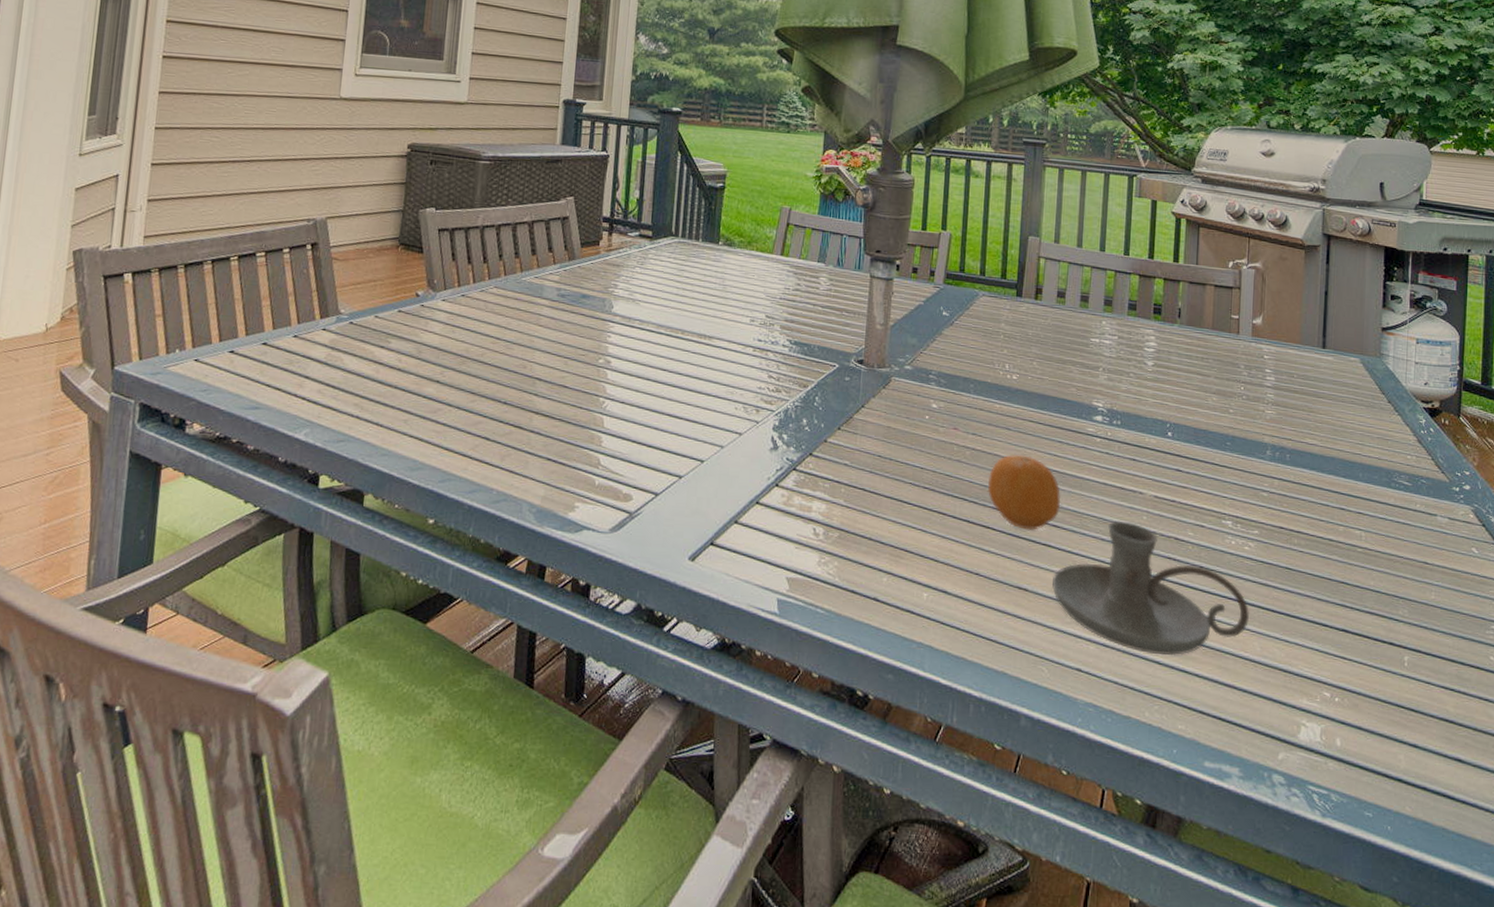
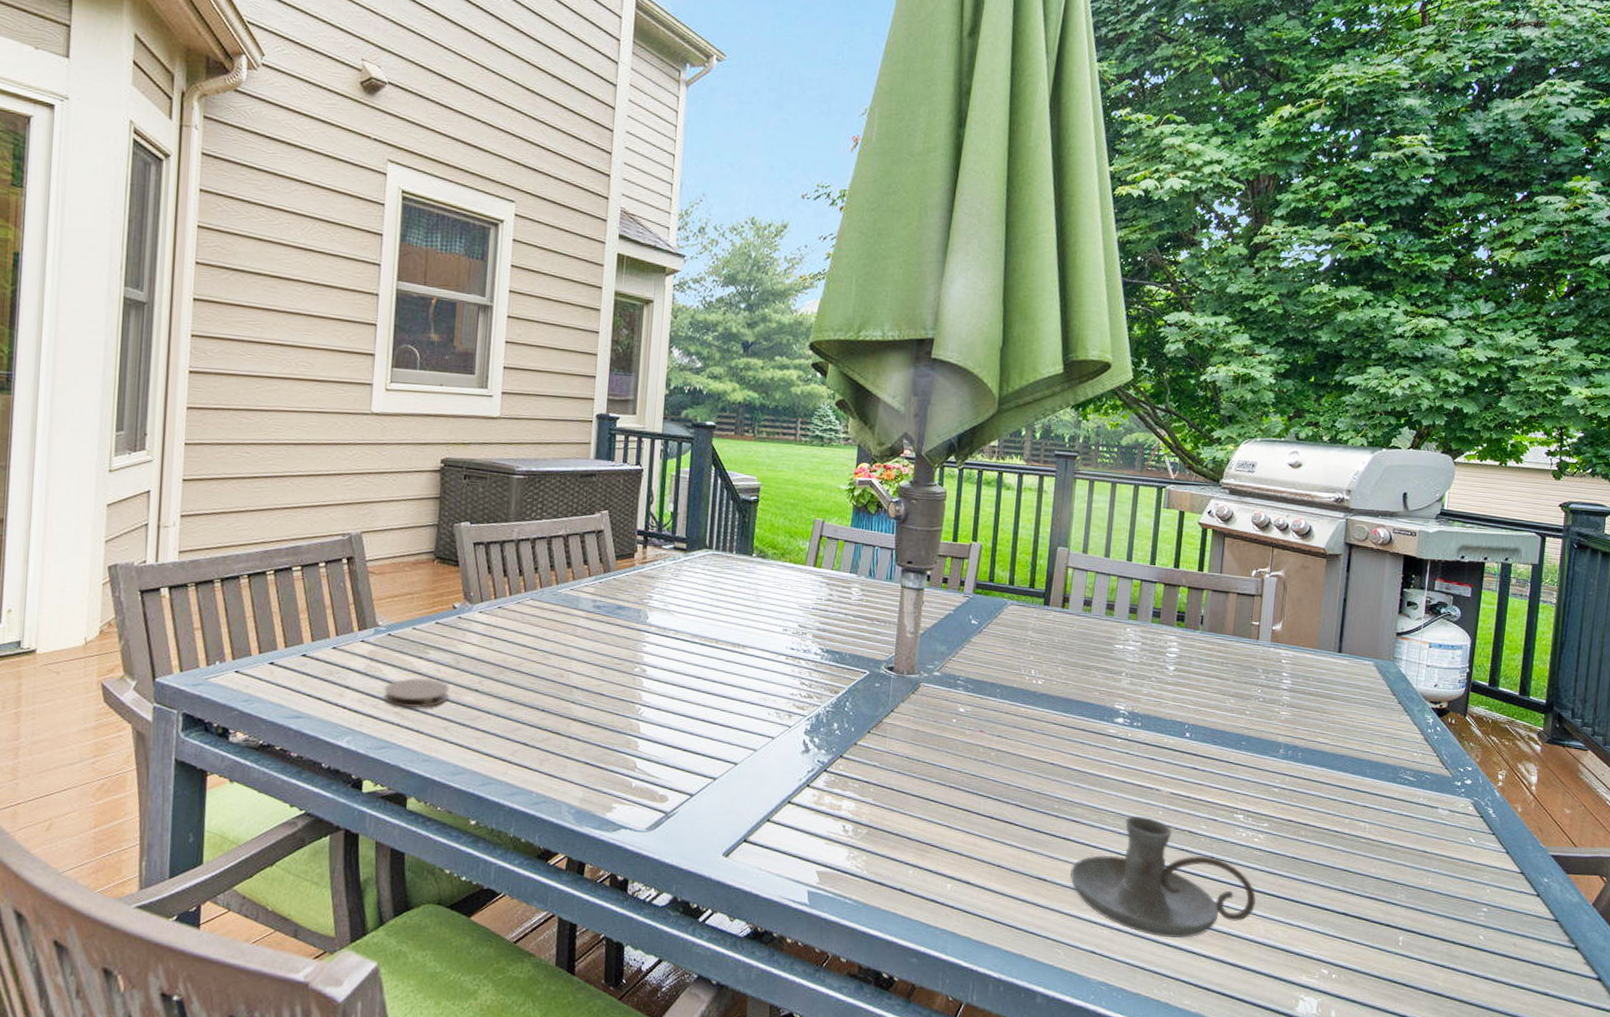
coaster: none [343,367,410,400] -> present [383,677,449,709]
fruit: present [987,454,1061,530] -> none [1010,755,1081,825]

